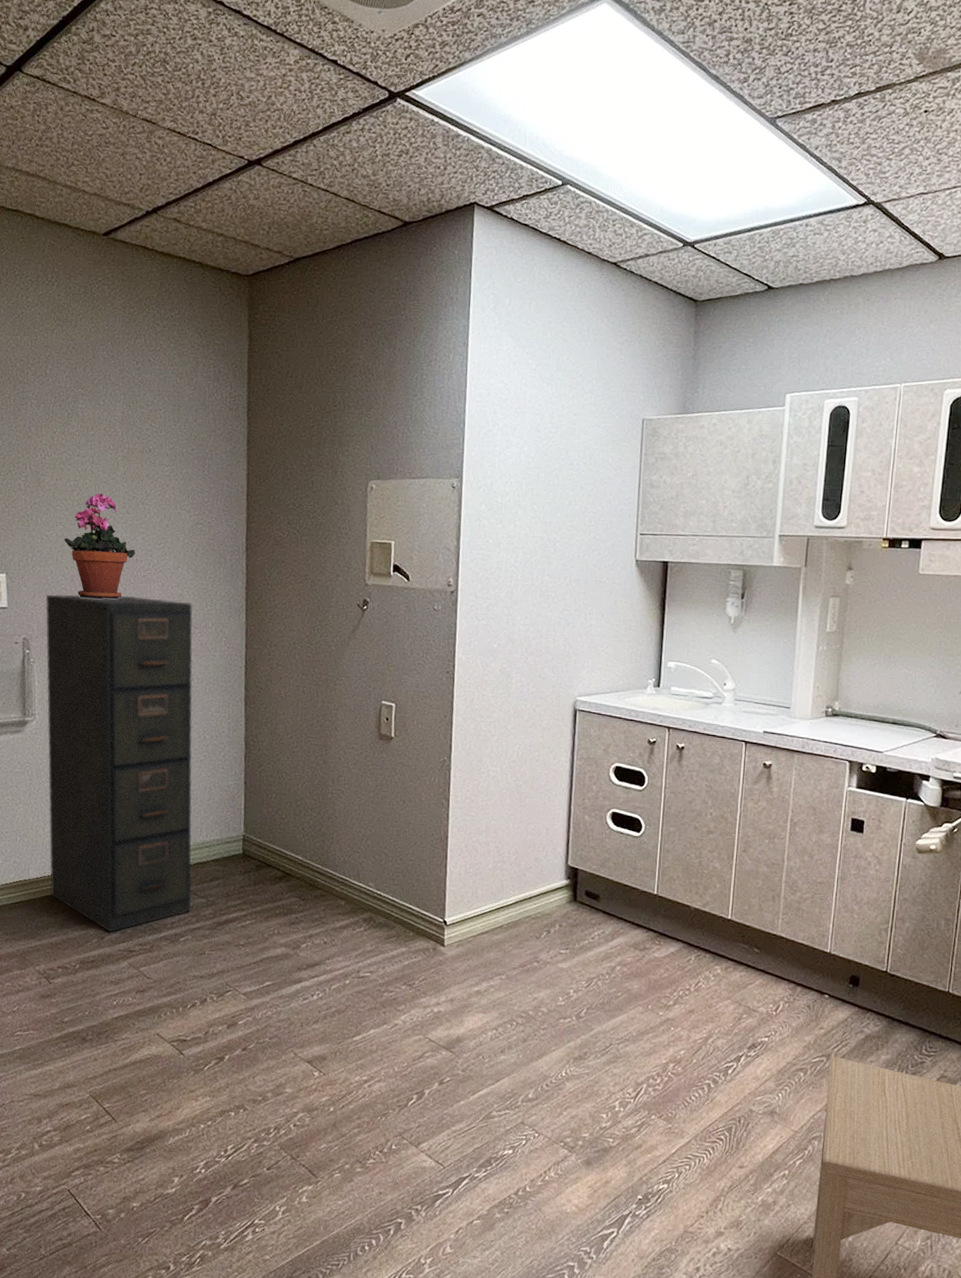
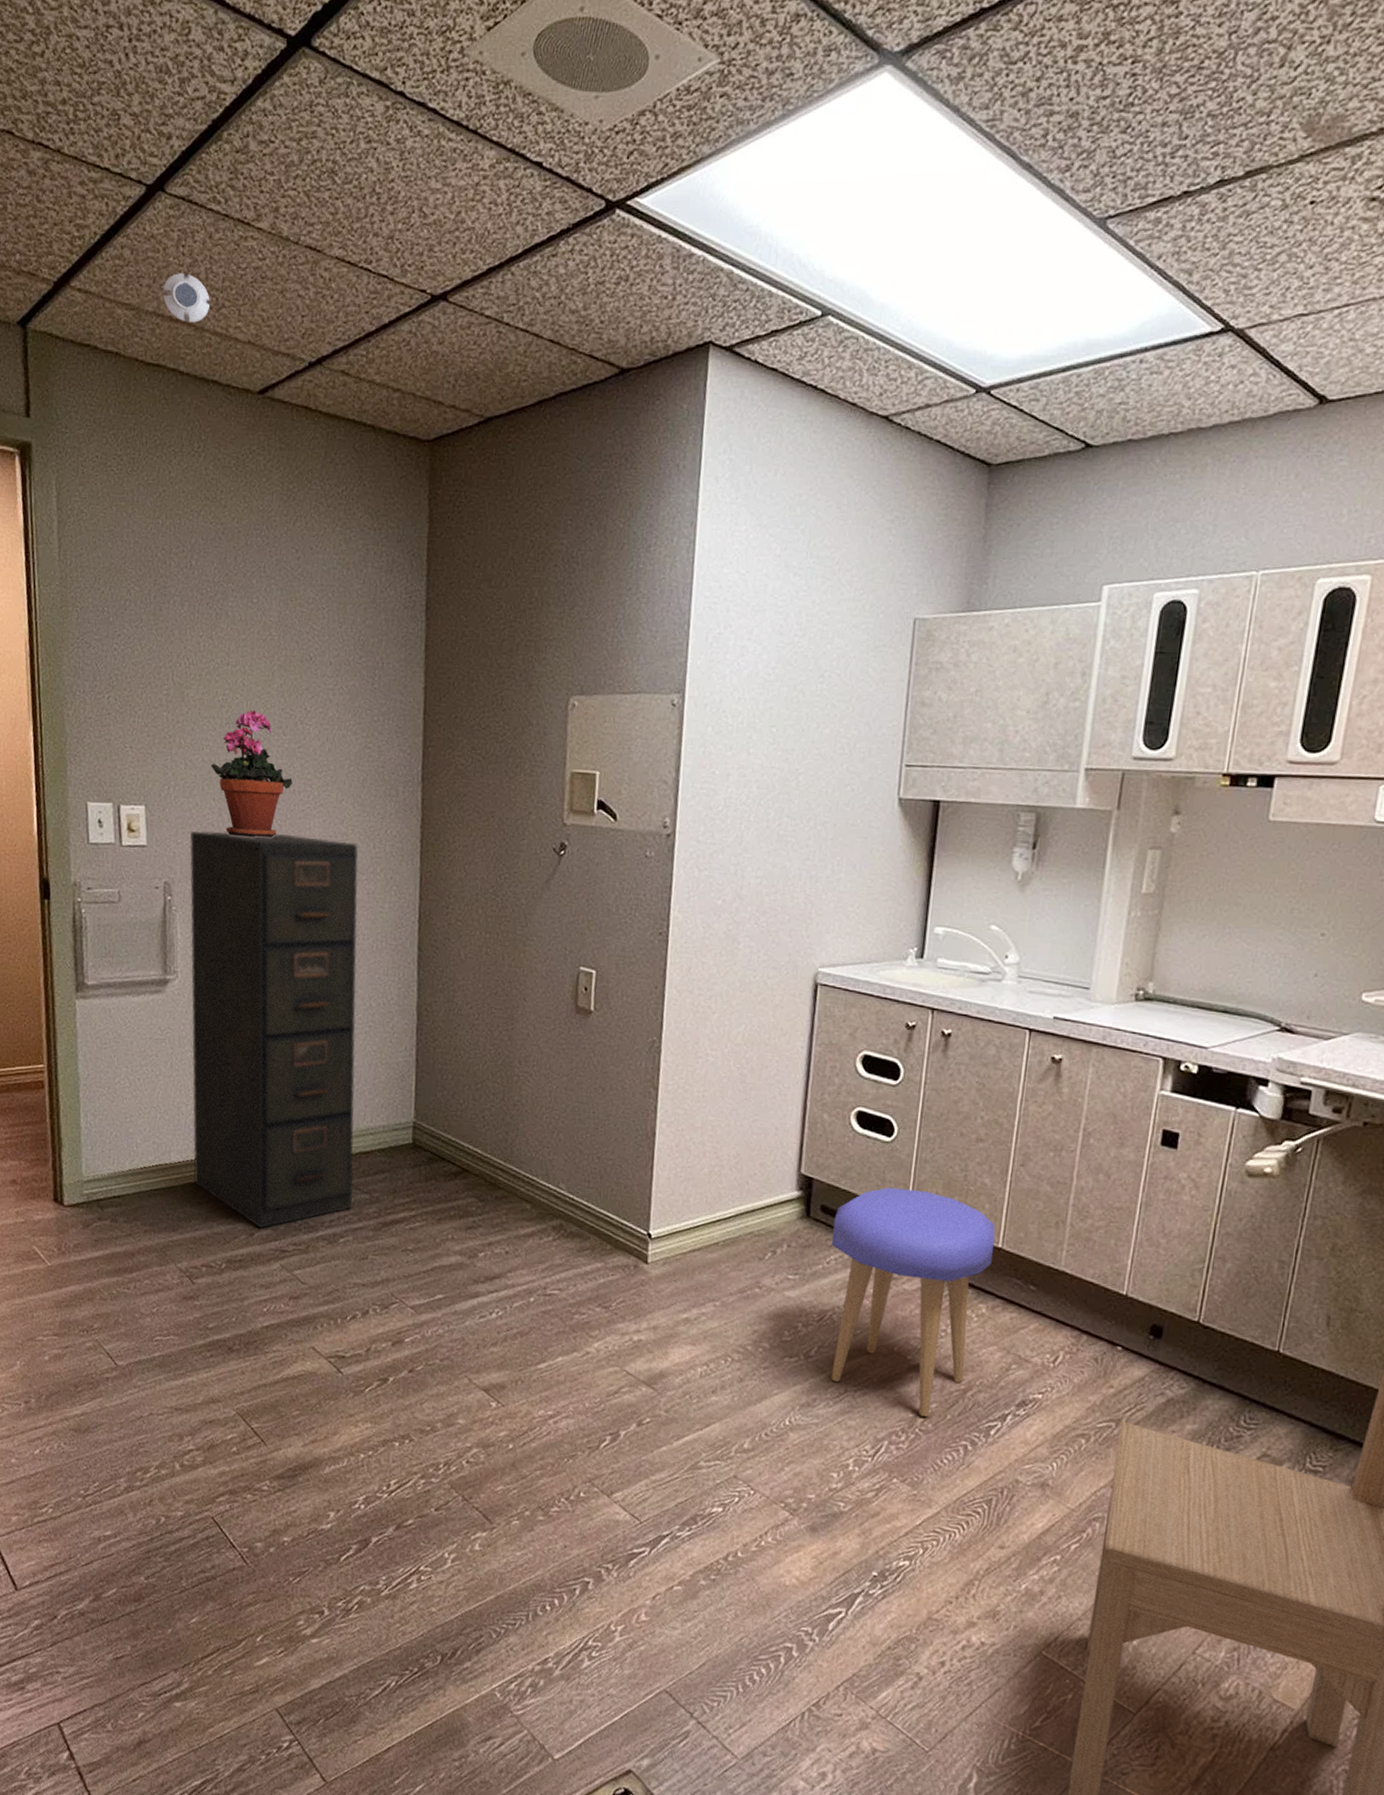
smoke detector: none [20,137,61,177] -> present [163,273,210,323]
stool: none [595,873,725,1062] -> present [831,1187,996,1417]

